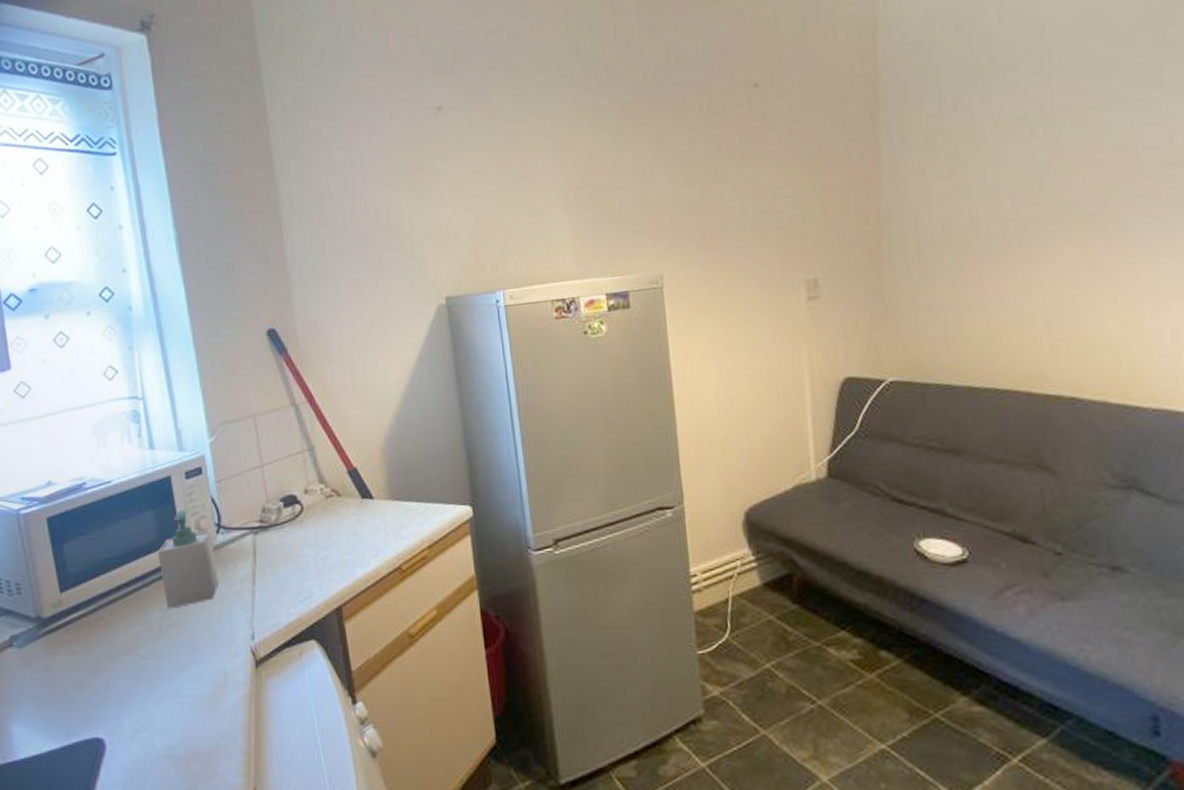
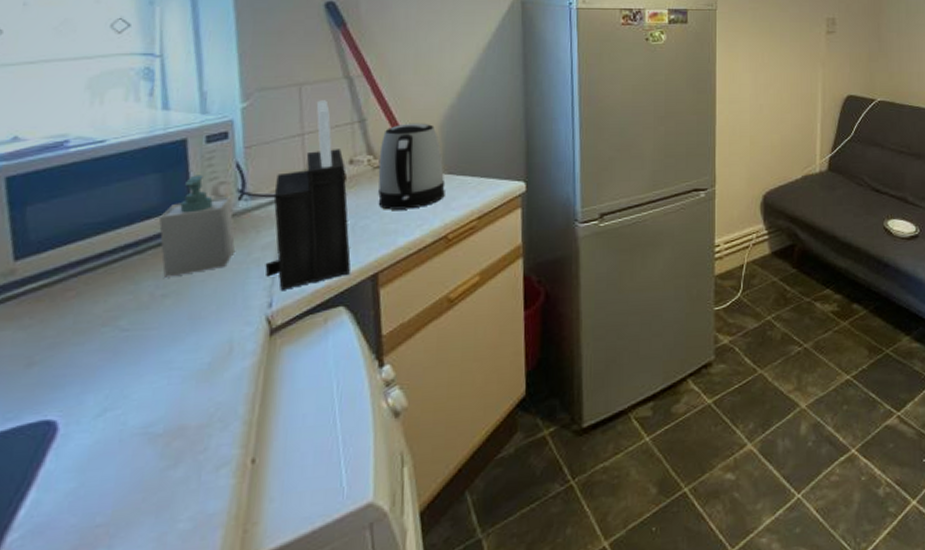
knife block: none [244,430,317,622] -> present [265,100,351,290]
kettle: none [329,447,395,540] -> present [378,123,446,210]

